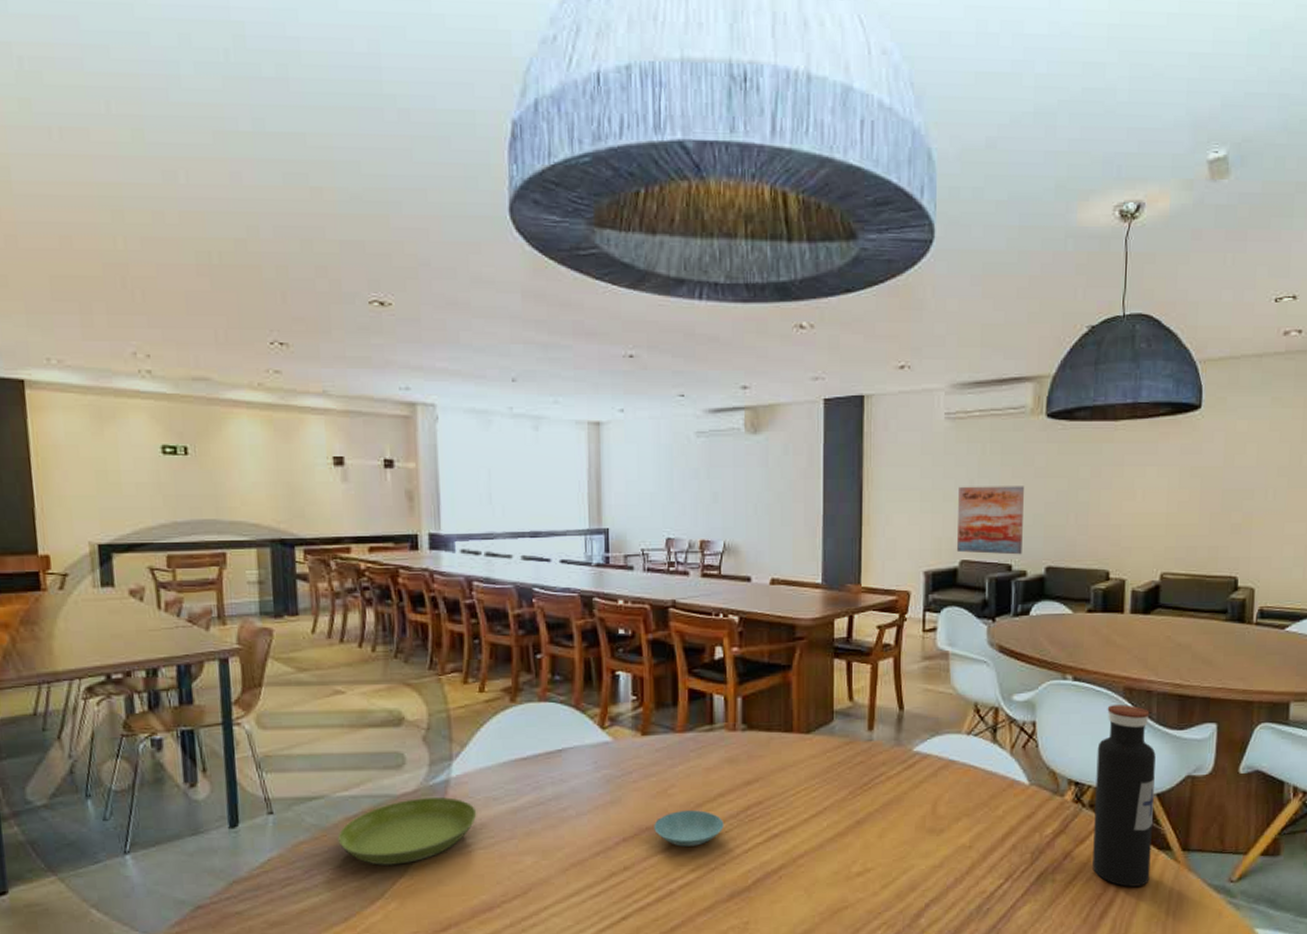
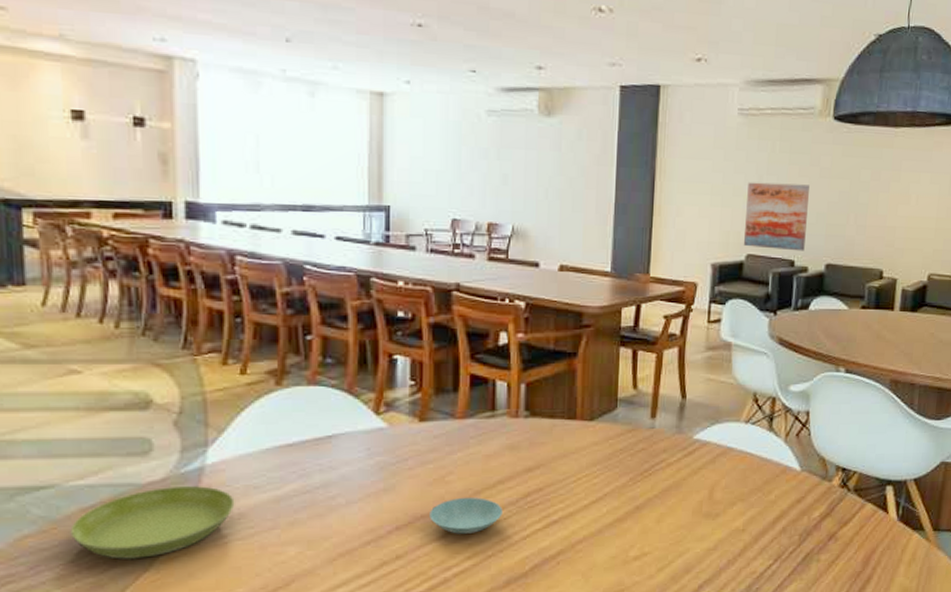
water bottle: present [1092,705,1156,887] -> none [854,396,915,565]

